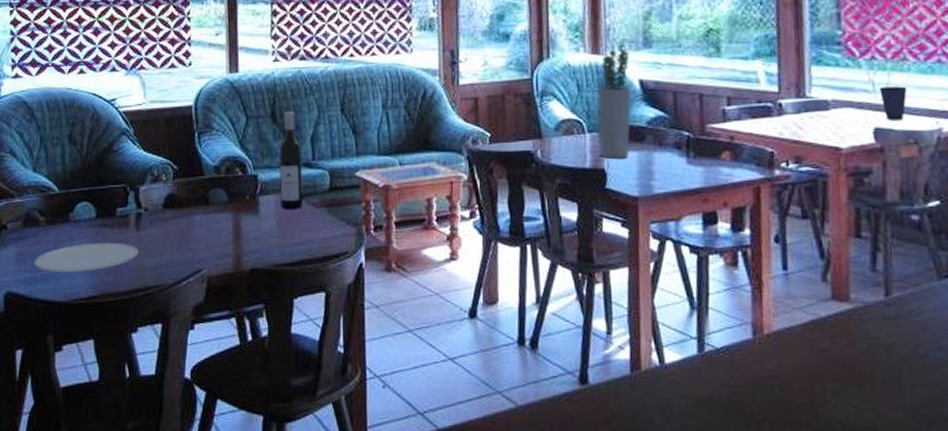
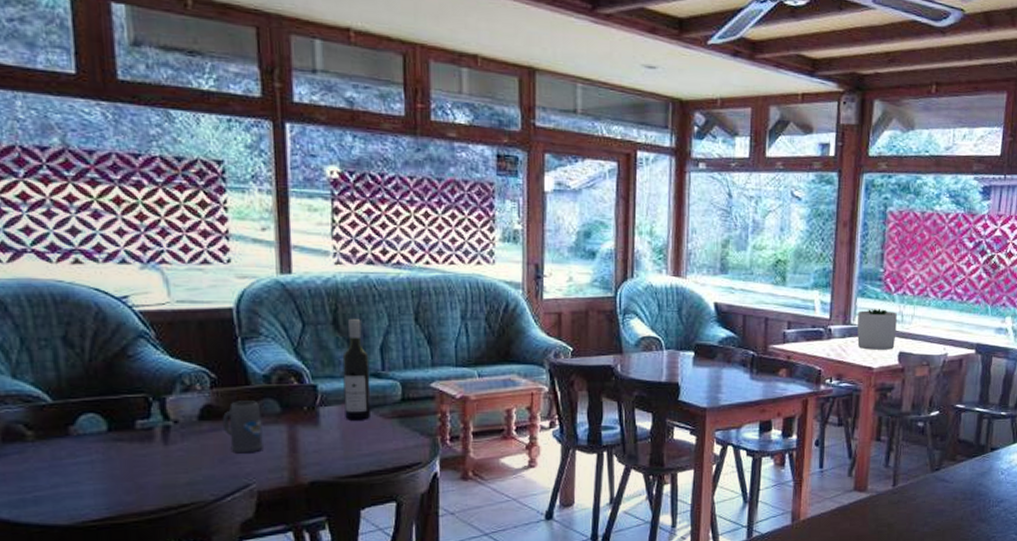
plate: present [34,242,139,273] -> none [21,458,168,494]
beer mug: none [181,190,213,240] -> present [222,401,263,454]
vase: present [597,38,631,159] -> none [673,263,707,374]
planter: none [814,77,868,127] -> present [857,309,897,350]
cup: present [879,86,908,120] -> none [906,318,927,346]

